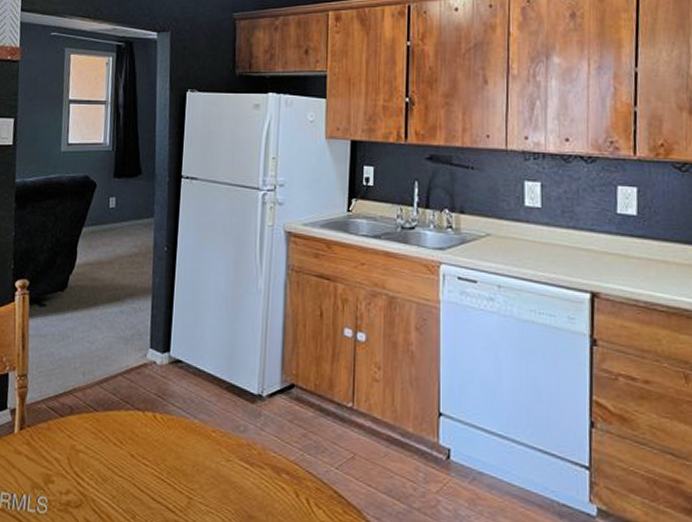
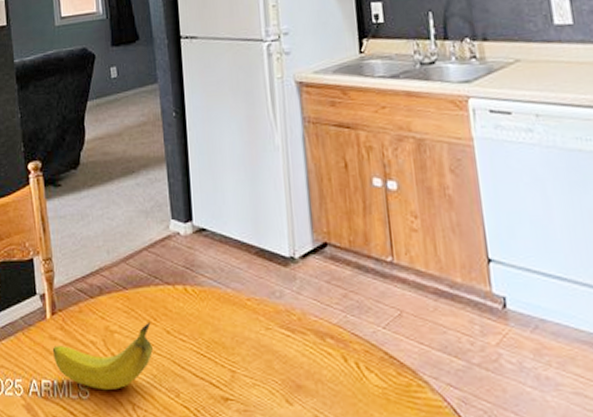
fruit: none [15,444,117,507] -> present [52,321,154,391]

